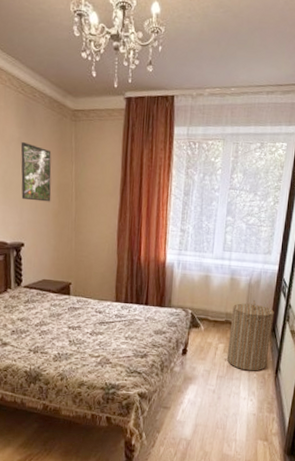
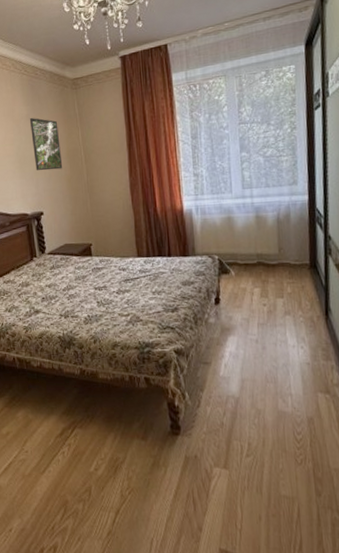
laundry hamper: present [226,299,275,371] -> none [263,235,314,315]

